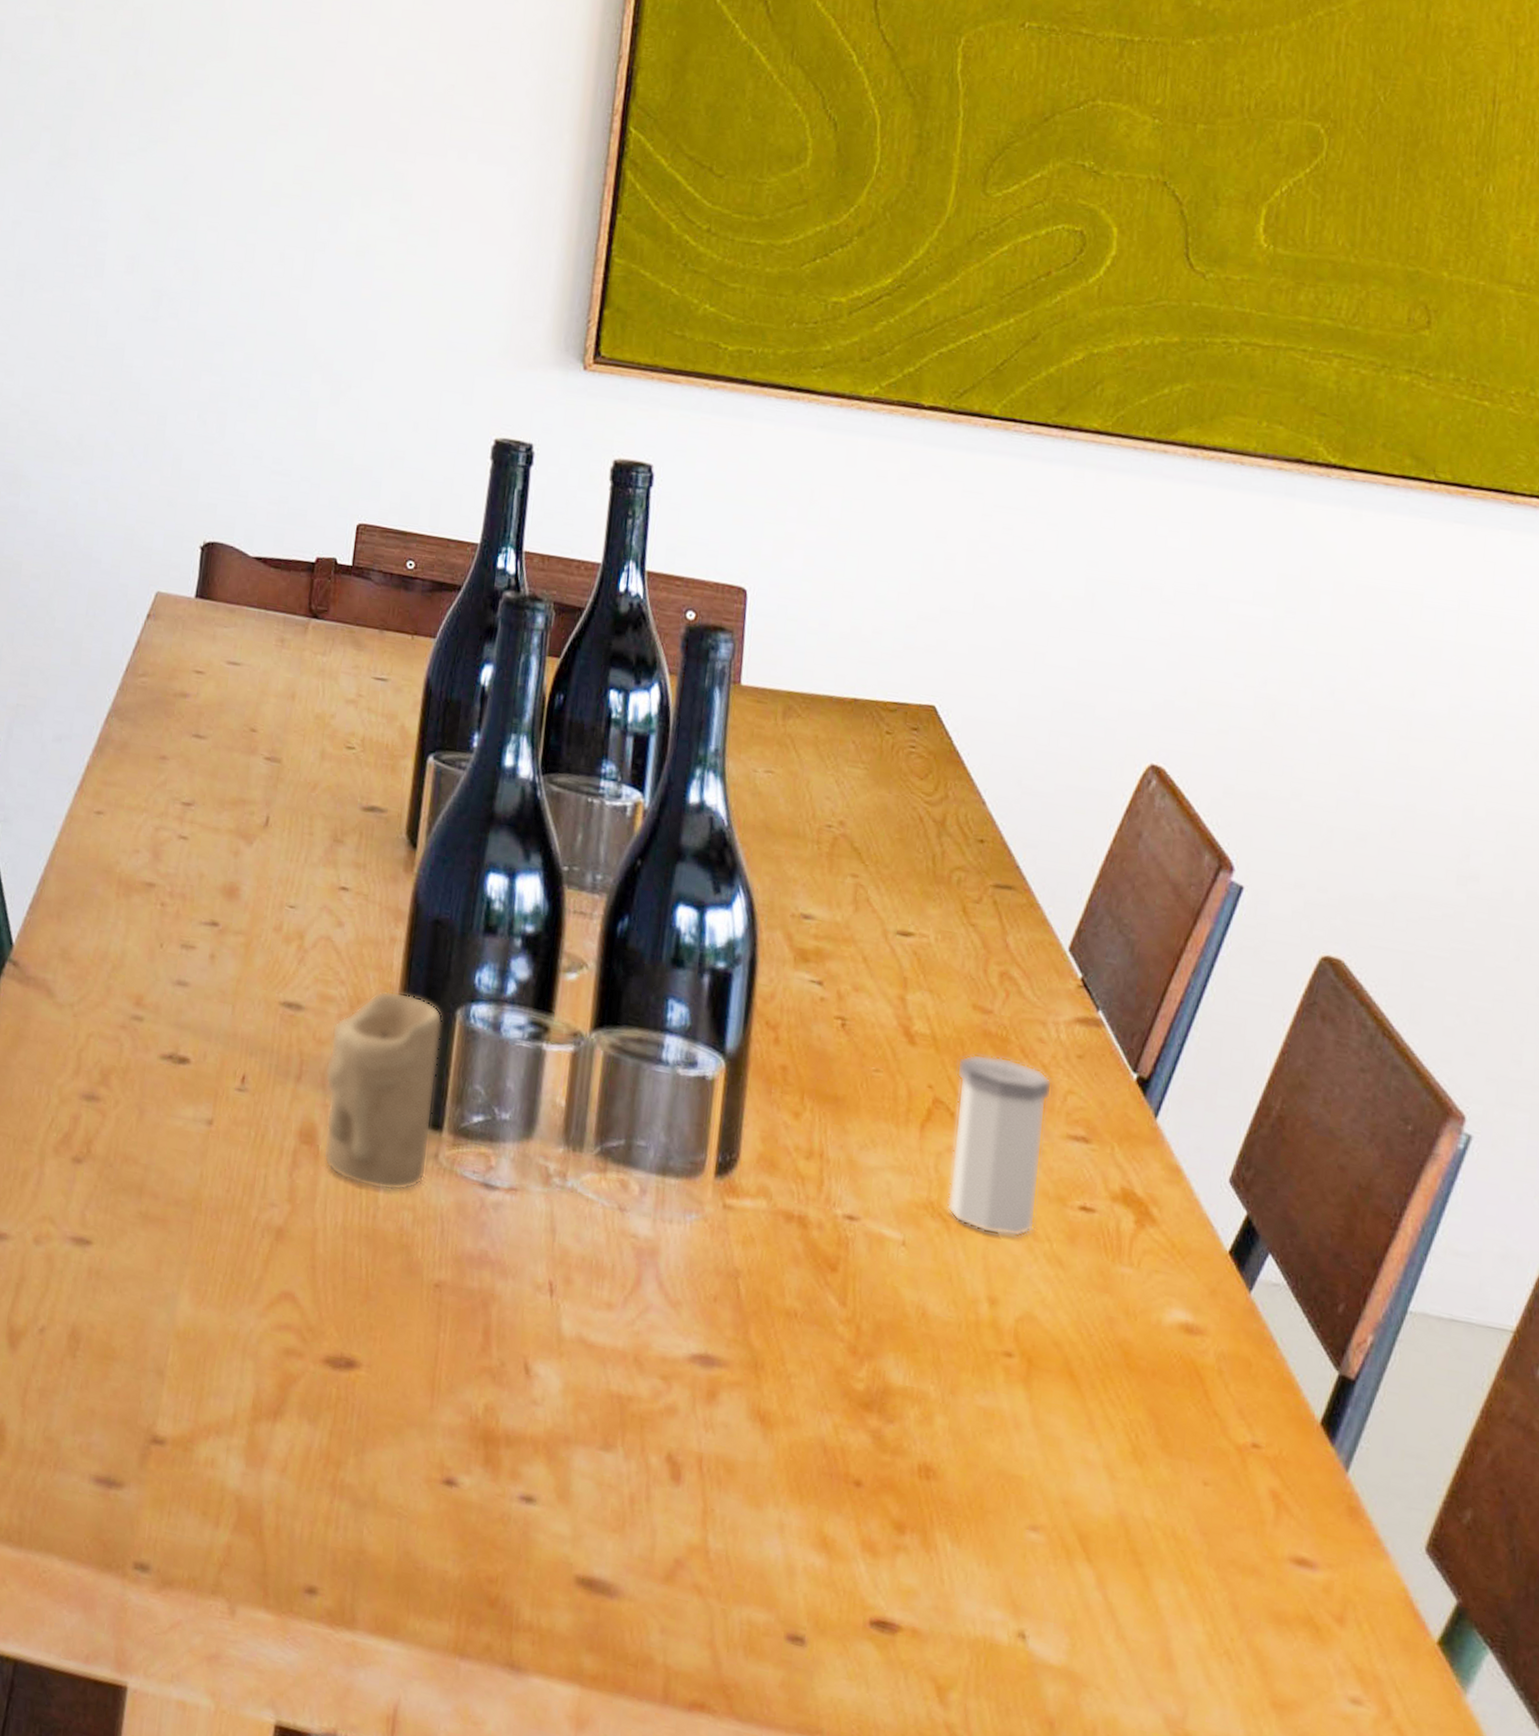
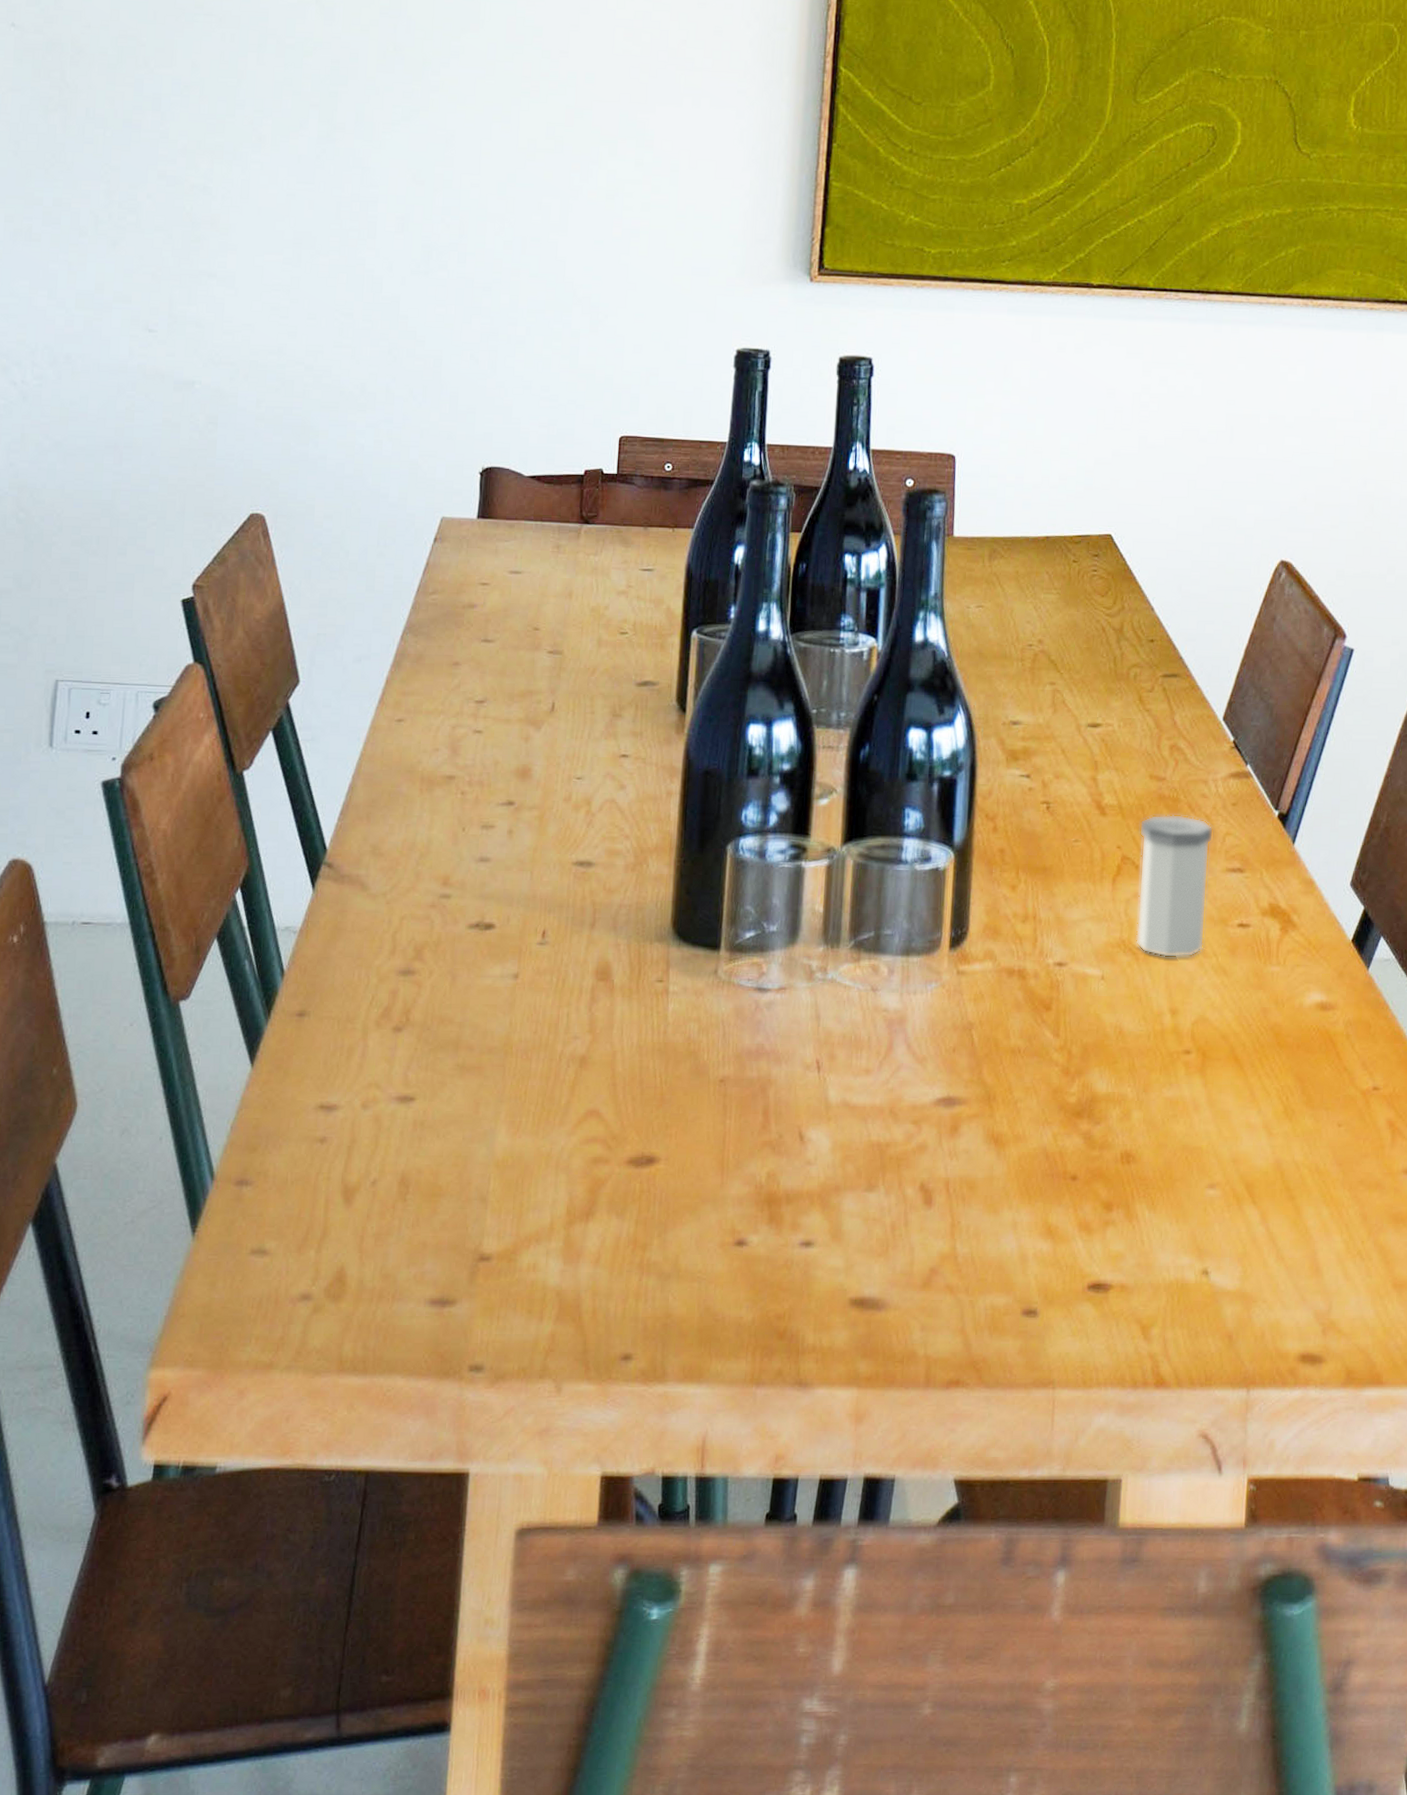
candle: present [324,990,443,1191] -> none [616,837,715,1008]

